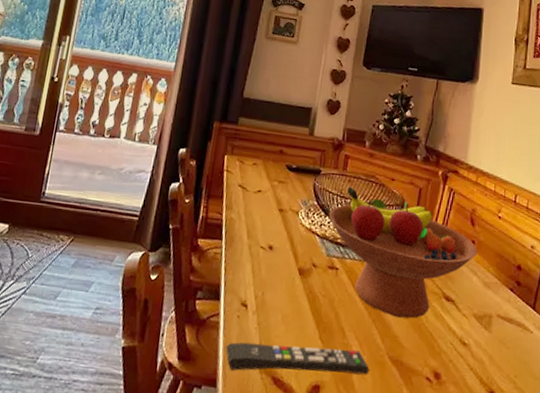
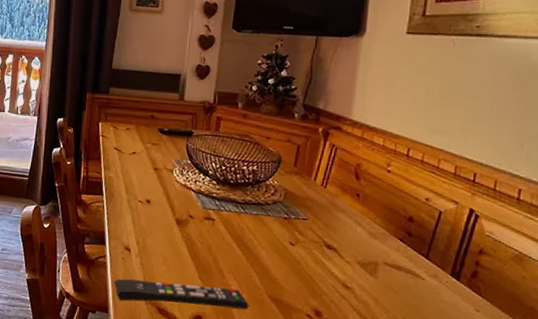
fruit bowl: present [328,186,478,319] -> none [202,146,363,264]

